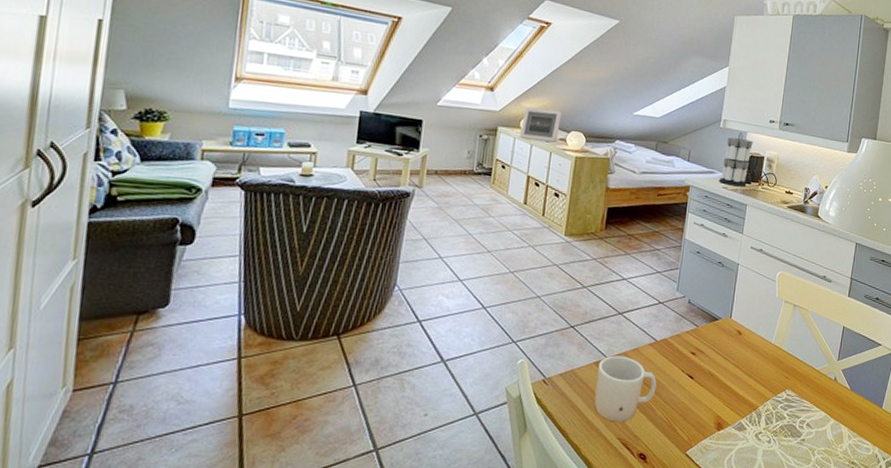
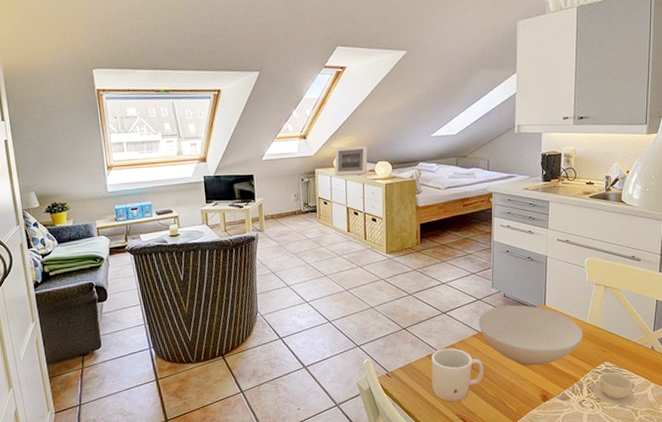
bowl: none [657,313,767,387] -> present [478,305,583,366]
spice rack: present [719,132,753,187] -> none [519,134,549,186]
teacup: none [770,402,815,443] -> present [592,372,636,406]

